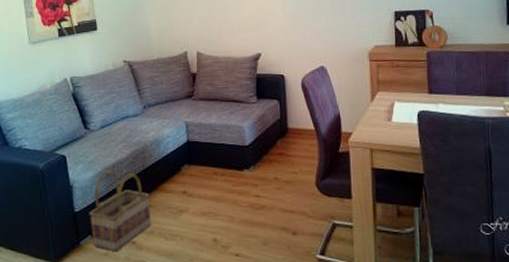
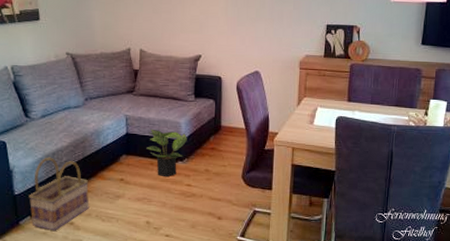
potted plant: none [209,135,252,188] -> present [146,128,187,177]

